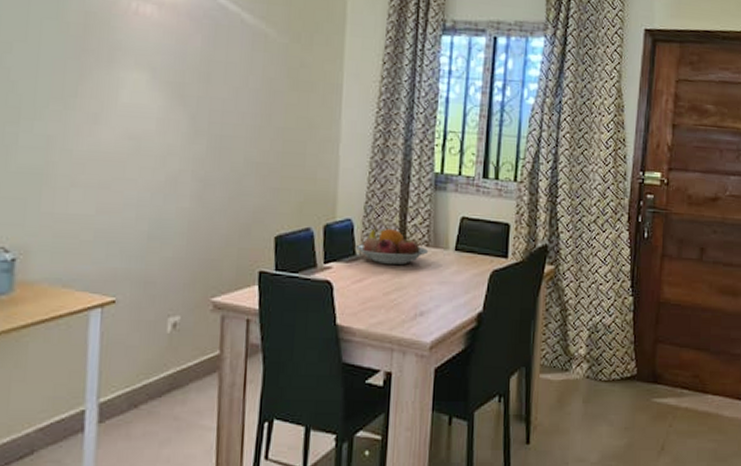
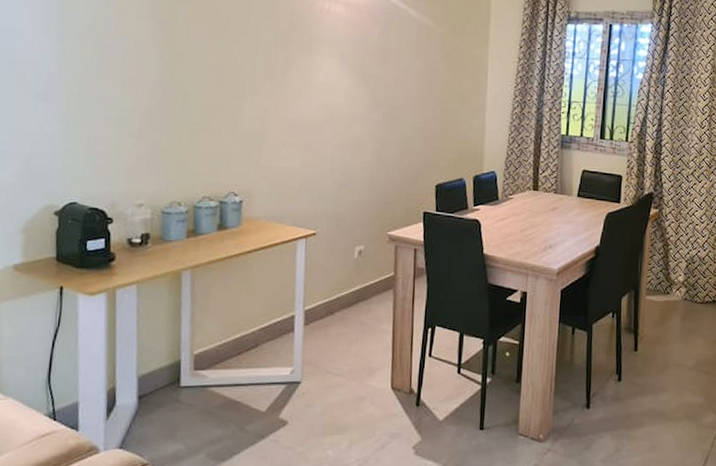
fruit bowl: present [355,228,429,266] -> none [498,179,557,208]

